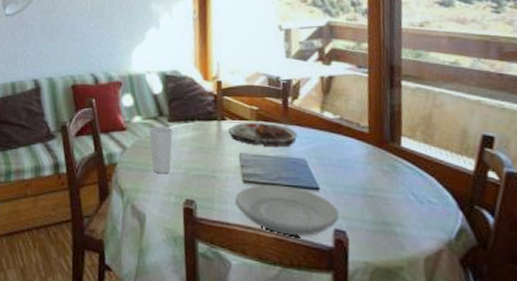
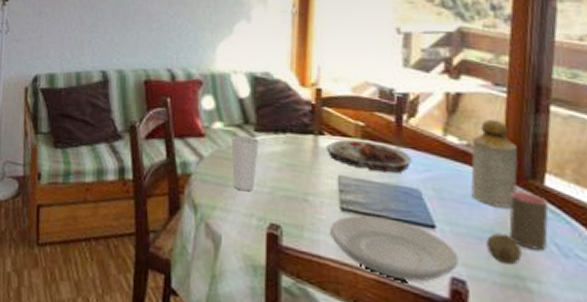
bottle: none [343,96,381,168] -> present [471,119,518,209]
fruit: none [359,189,388,214] -> present [486,233,522,265]
cup: none [375,153,406,200] -> present [509,191,549,251]

